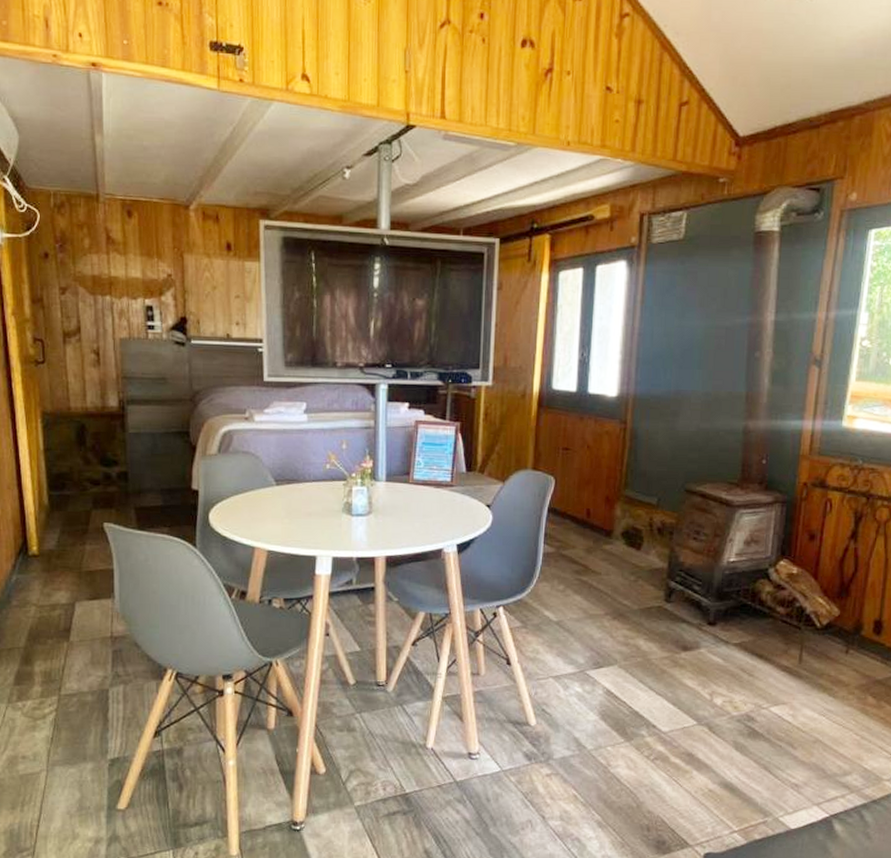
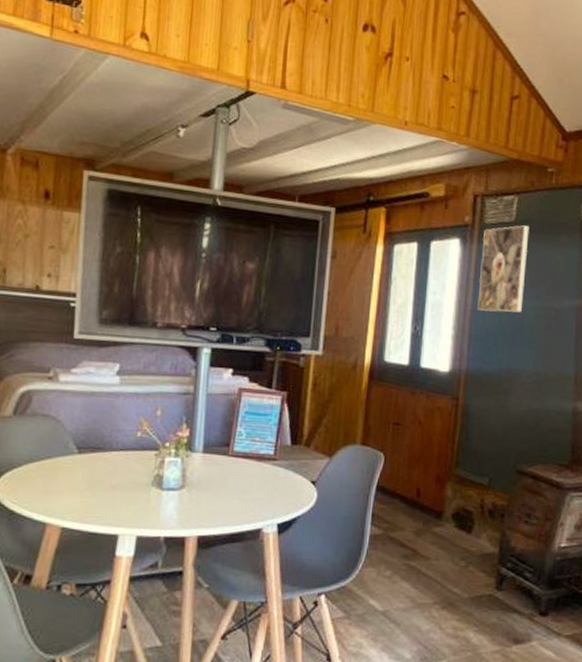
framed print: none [645,242,699,335] -> present [477,225,530,313]

